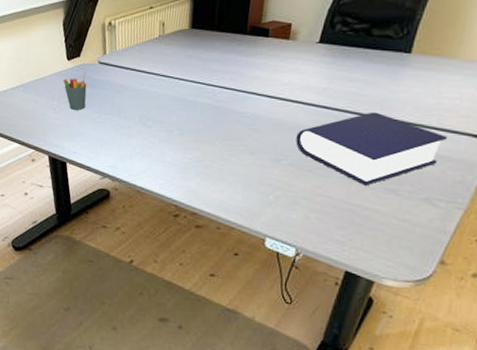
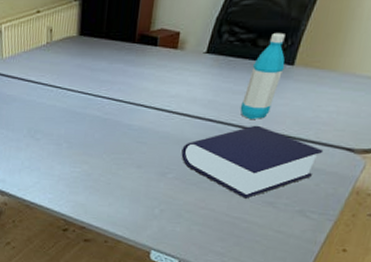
water bottle: none [356,22,402,107] -> present [240,32,285,120]

